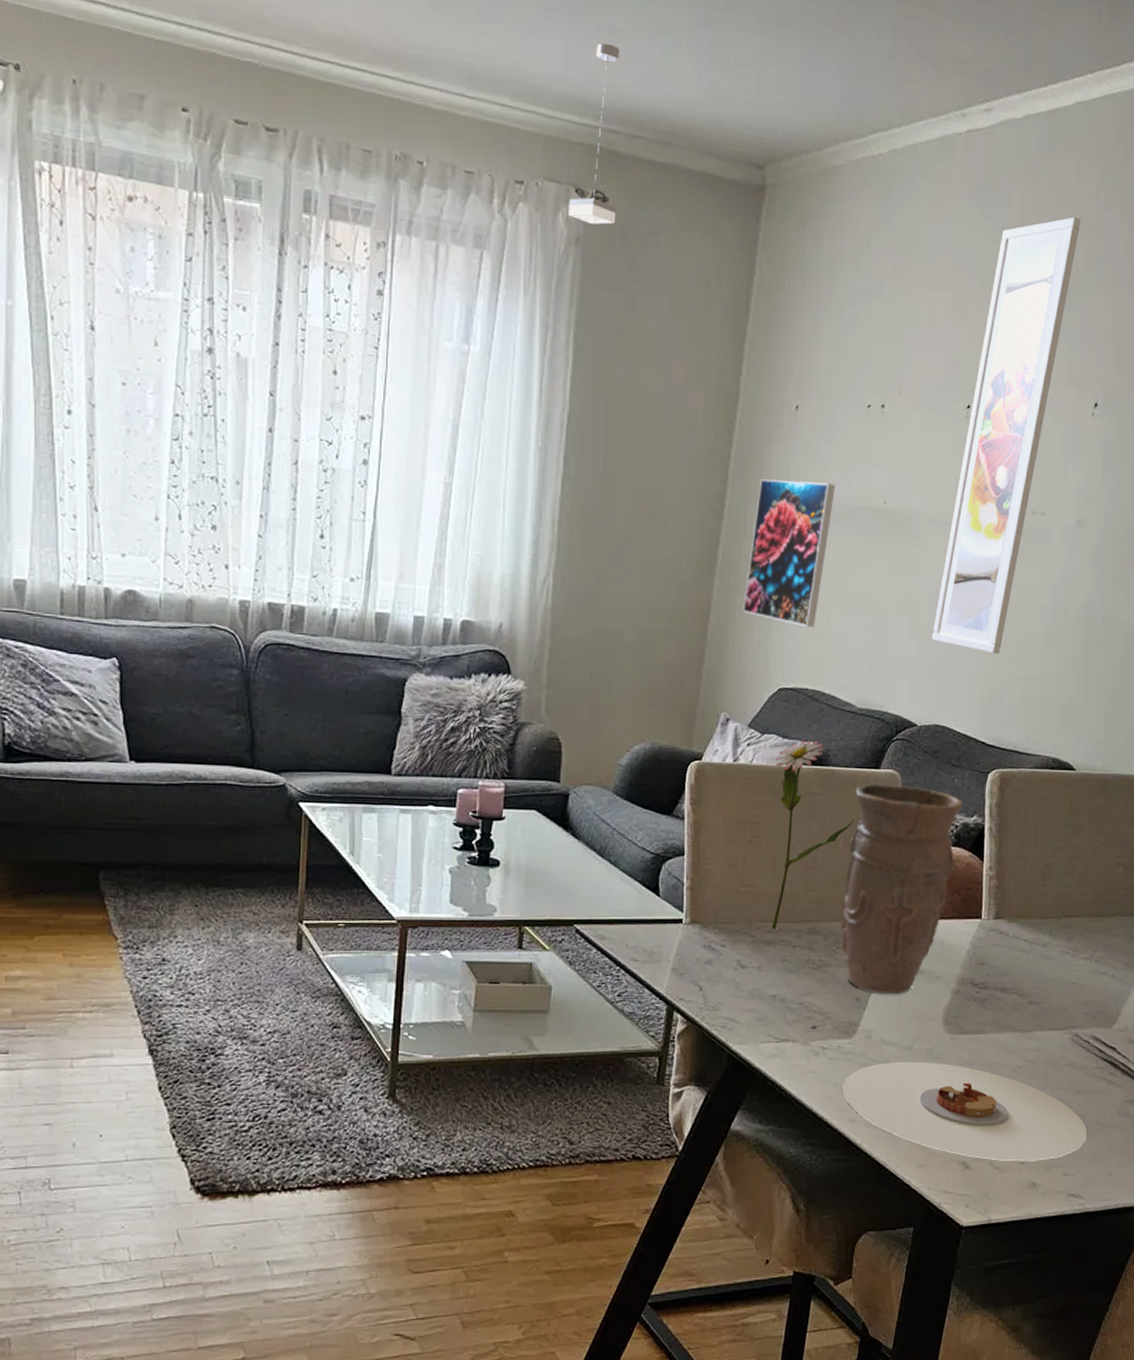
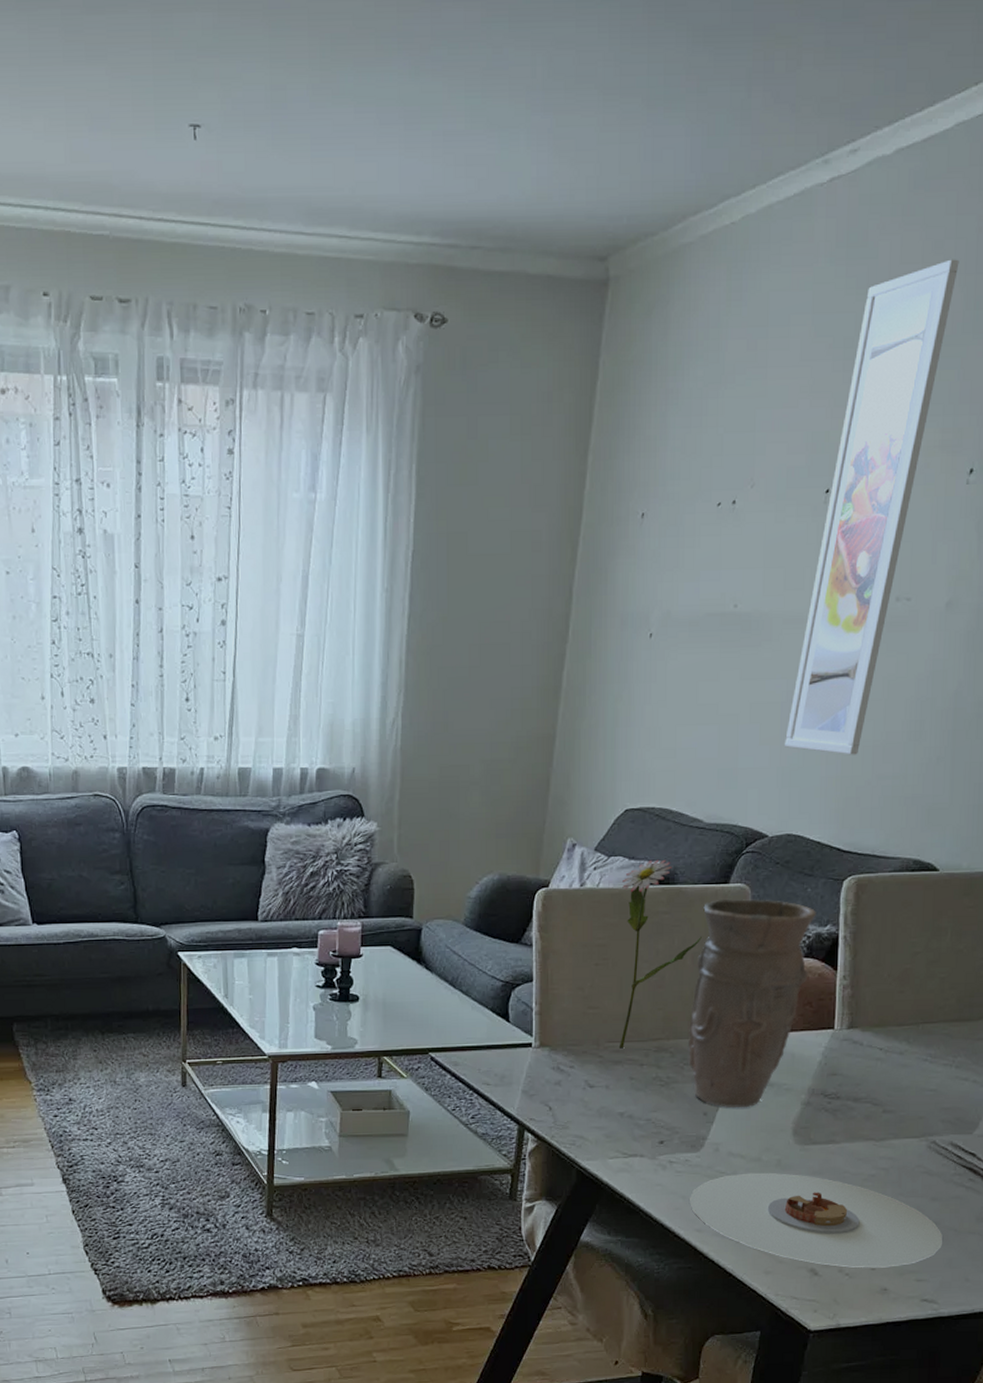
pendant lamp: present [569,43,619,225] -> none [408,150,455,349]
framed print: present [743,479,836,627] -> none [589,592,684,744]

